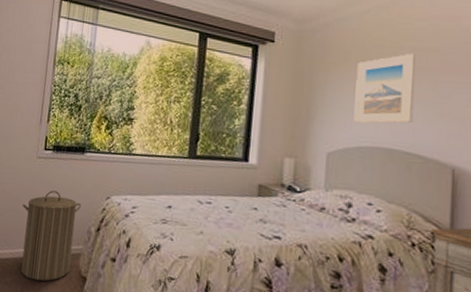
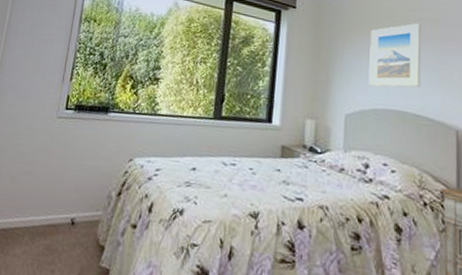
laundry hamper: present [21,190,81,281] -> none [32,152,102,252]

